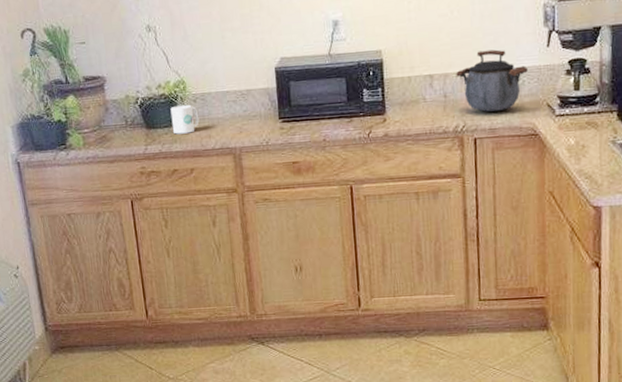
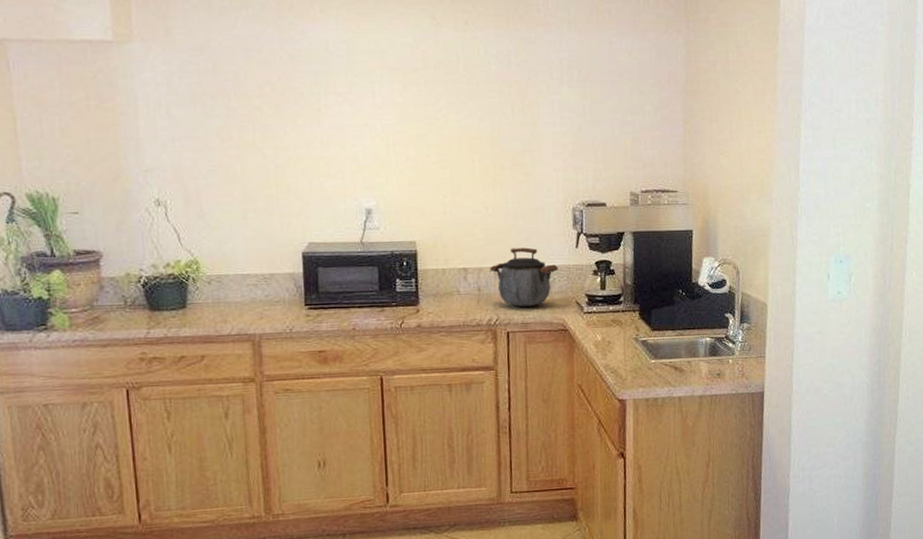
mug: present [170,104,200,134] -> none [180,286,214,318]

